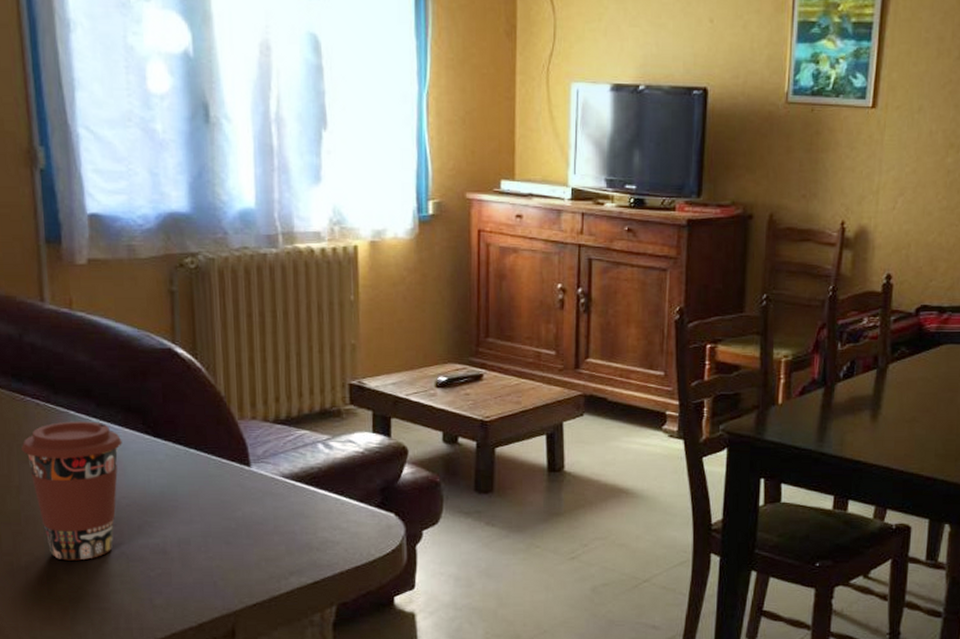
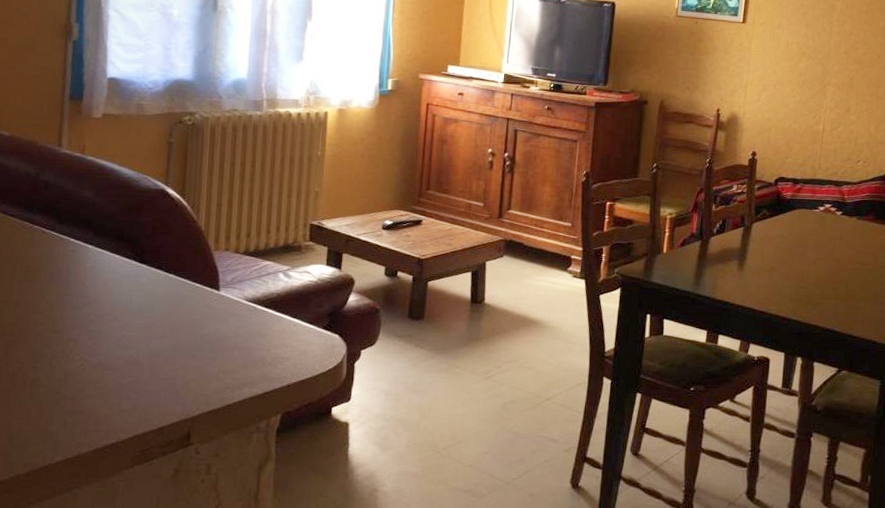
coffee cup: present [21,421,122,561] -> none [24,247,112,368]

